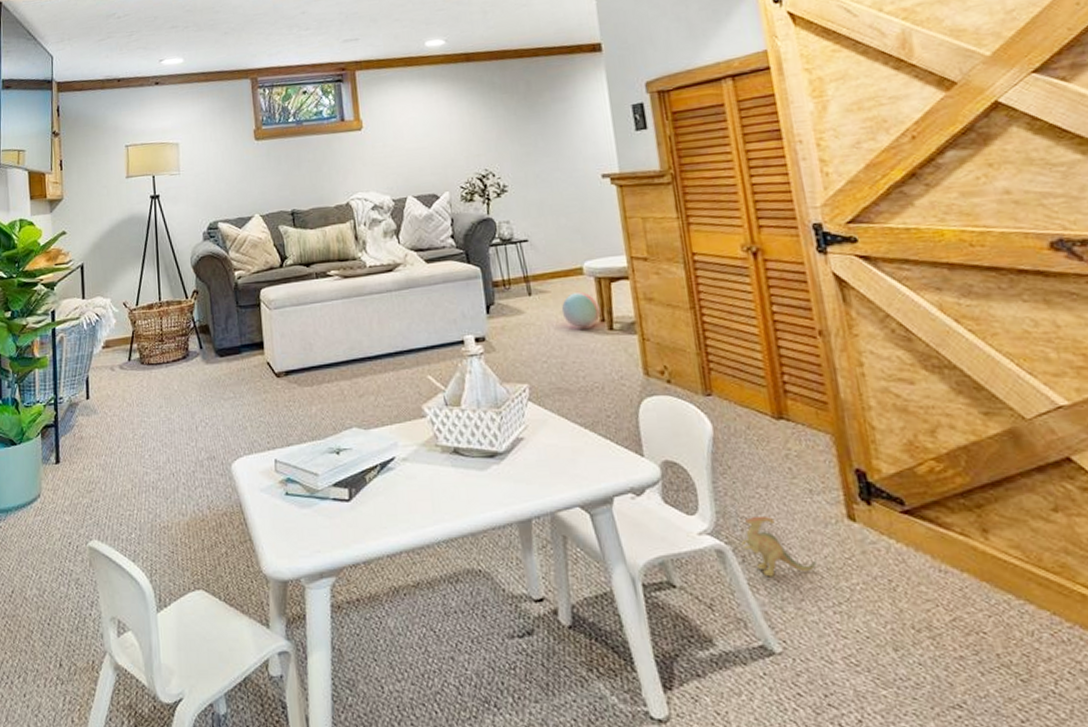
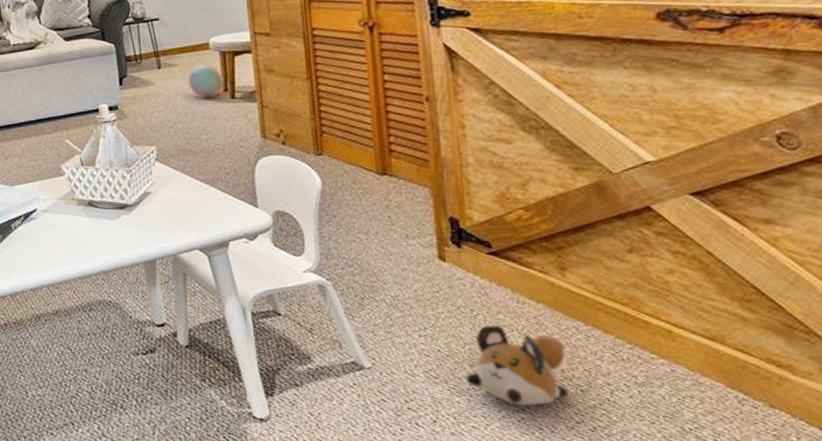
toy dinosaur: present [740,517,817,577] -> none [340,257,407,307]
plush toy: none [890,598,1009,701] -> present [465,324,569,406]

